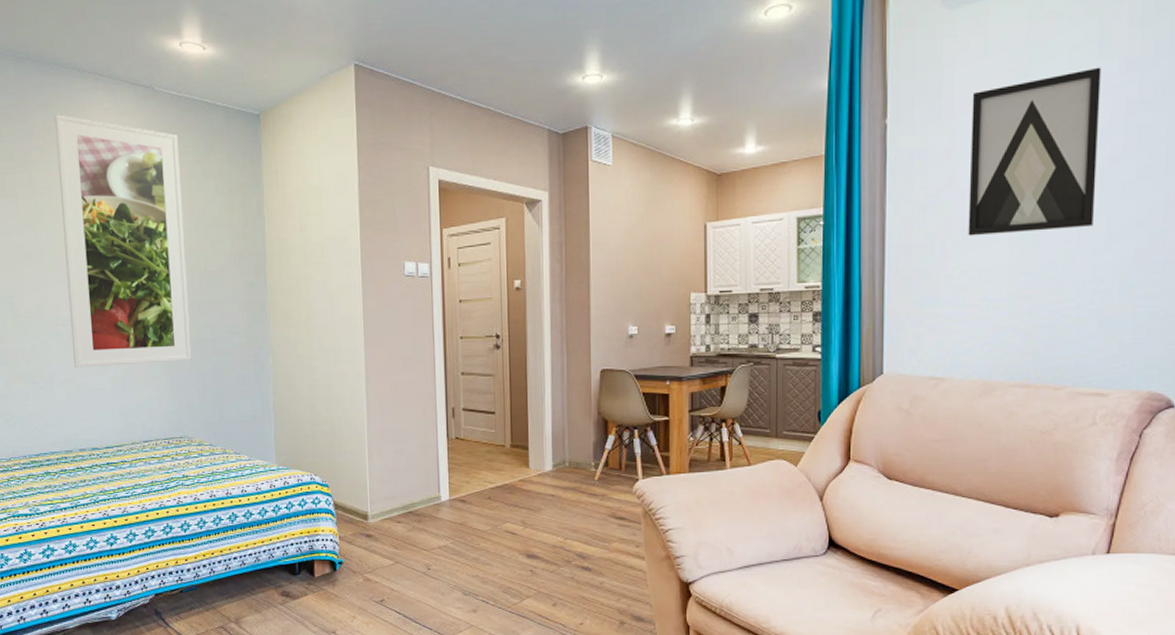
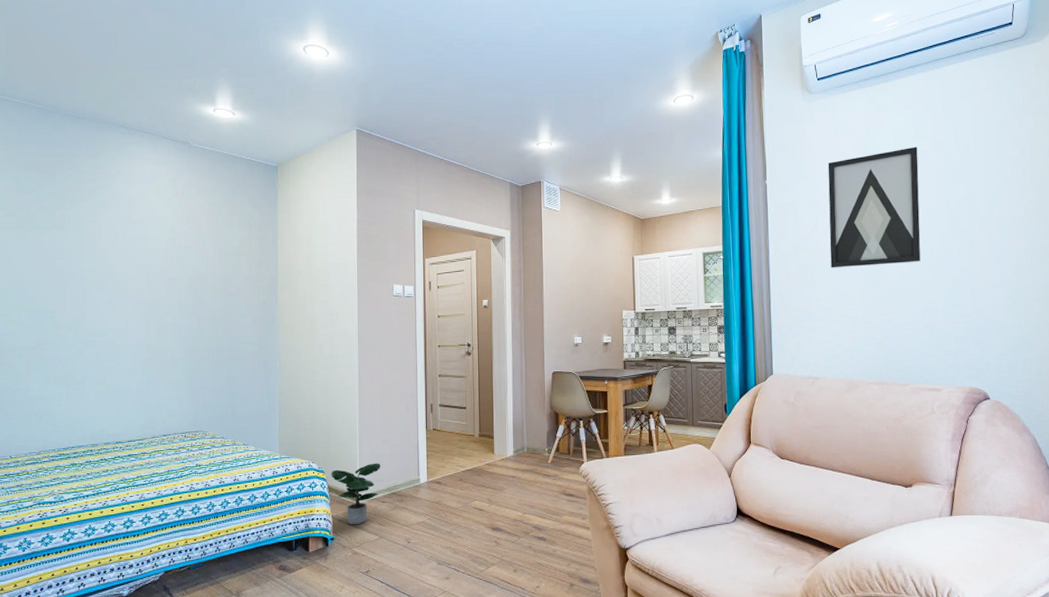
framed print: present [54,114,192,368] -> none [103,162,210,372]
potted plant: none [336,476,395,547] -> present [331,463,381,524]

